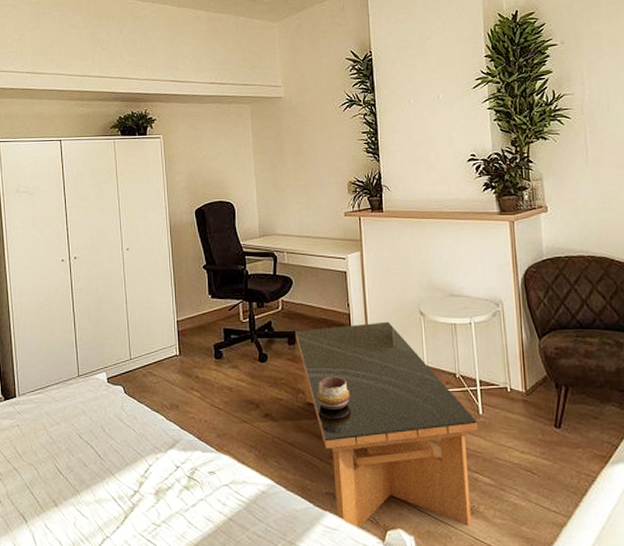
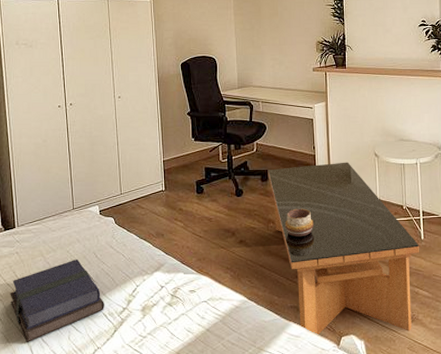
book: none [10,433,115,529] -> present [10,258,105,342]

